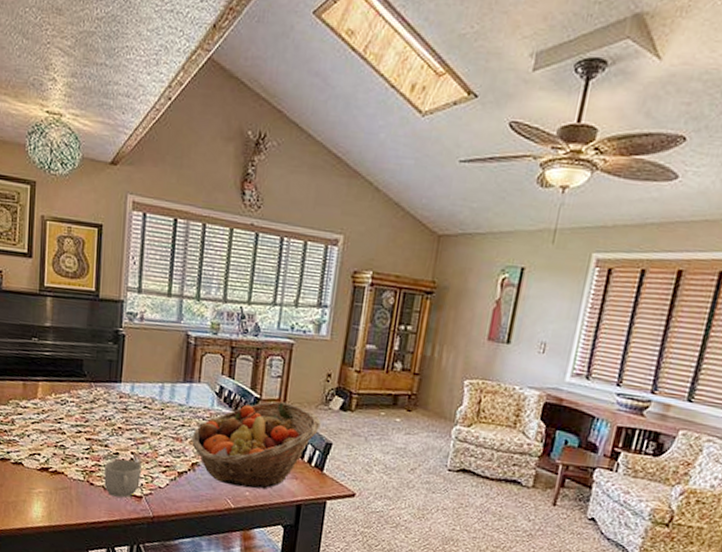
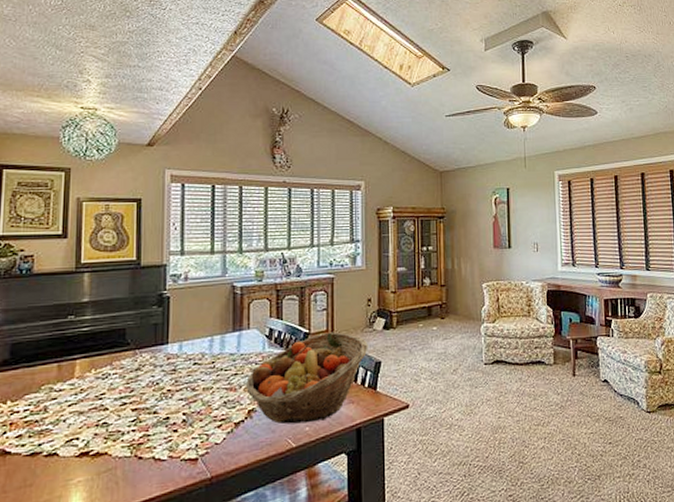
mug: present [104,459,141,498] -> none [154,421,195,466]

